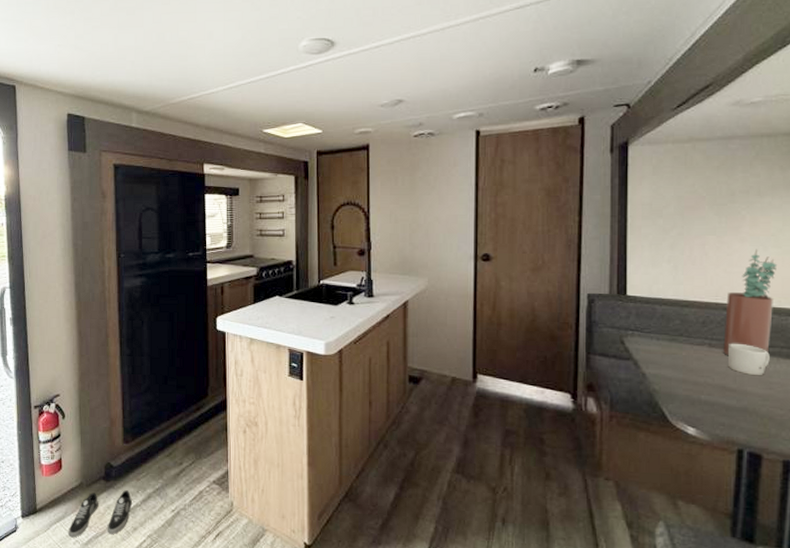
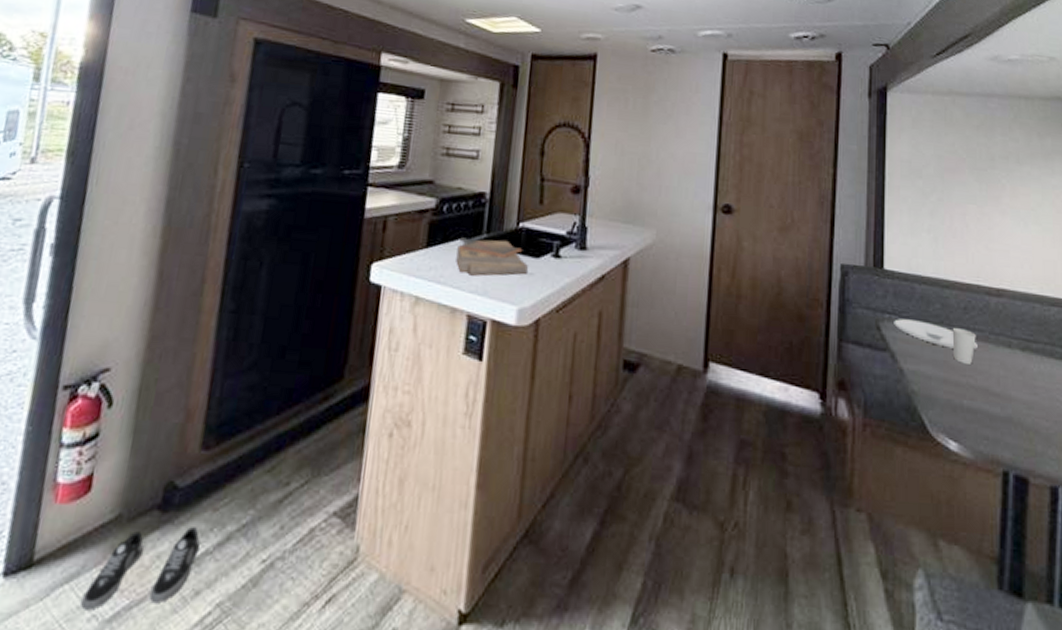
clipboard: none [276,294,330,321] -> present [456,237,528,276]
plate: none [636,334,715,356] -> present [894,319,977,350]
cup: none [691,338,714,368] -> present [952,327,976,366]
vase: present [723,249,778,356] -> none [986,224,1038,352]
mug: present [727,343,770,376] -> none [990,335,1034,378]

